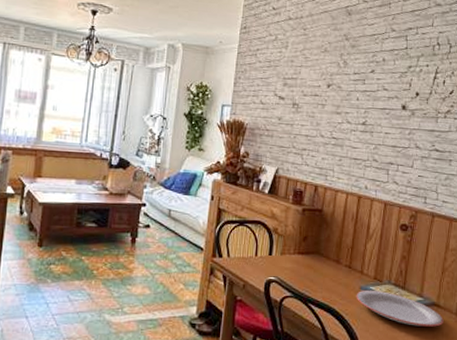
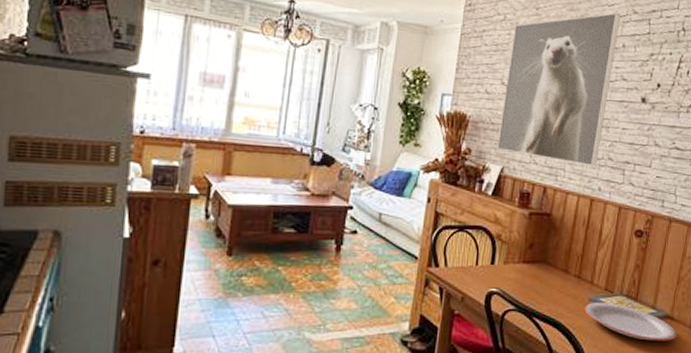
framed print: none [272,31,380,167] -> present [497,12,621,167]

